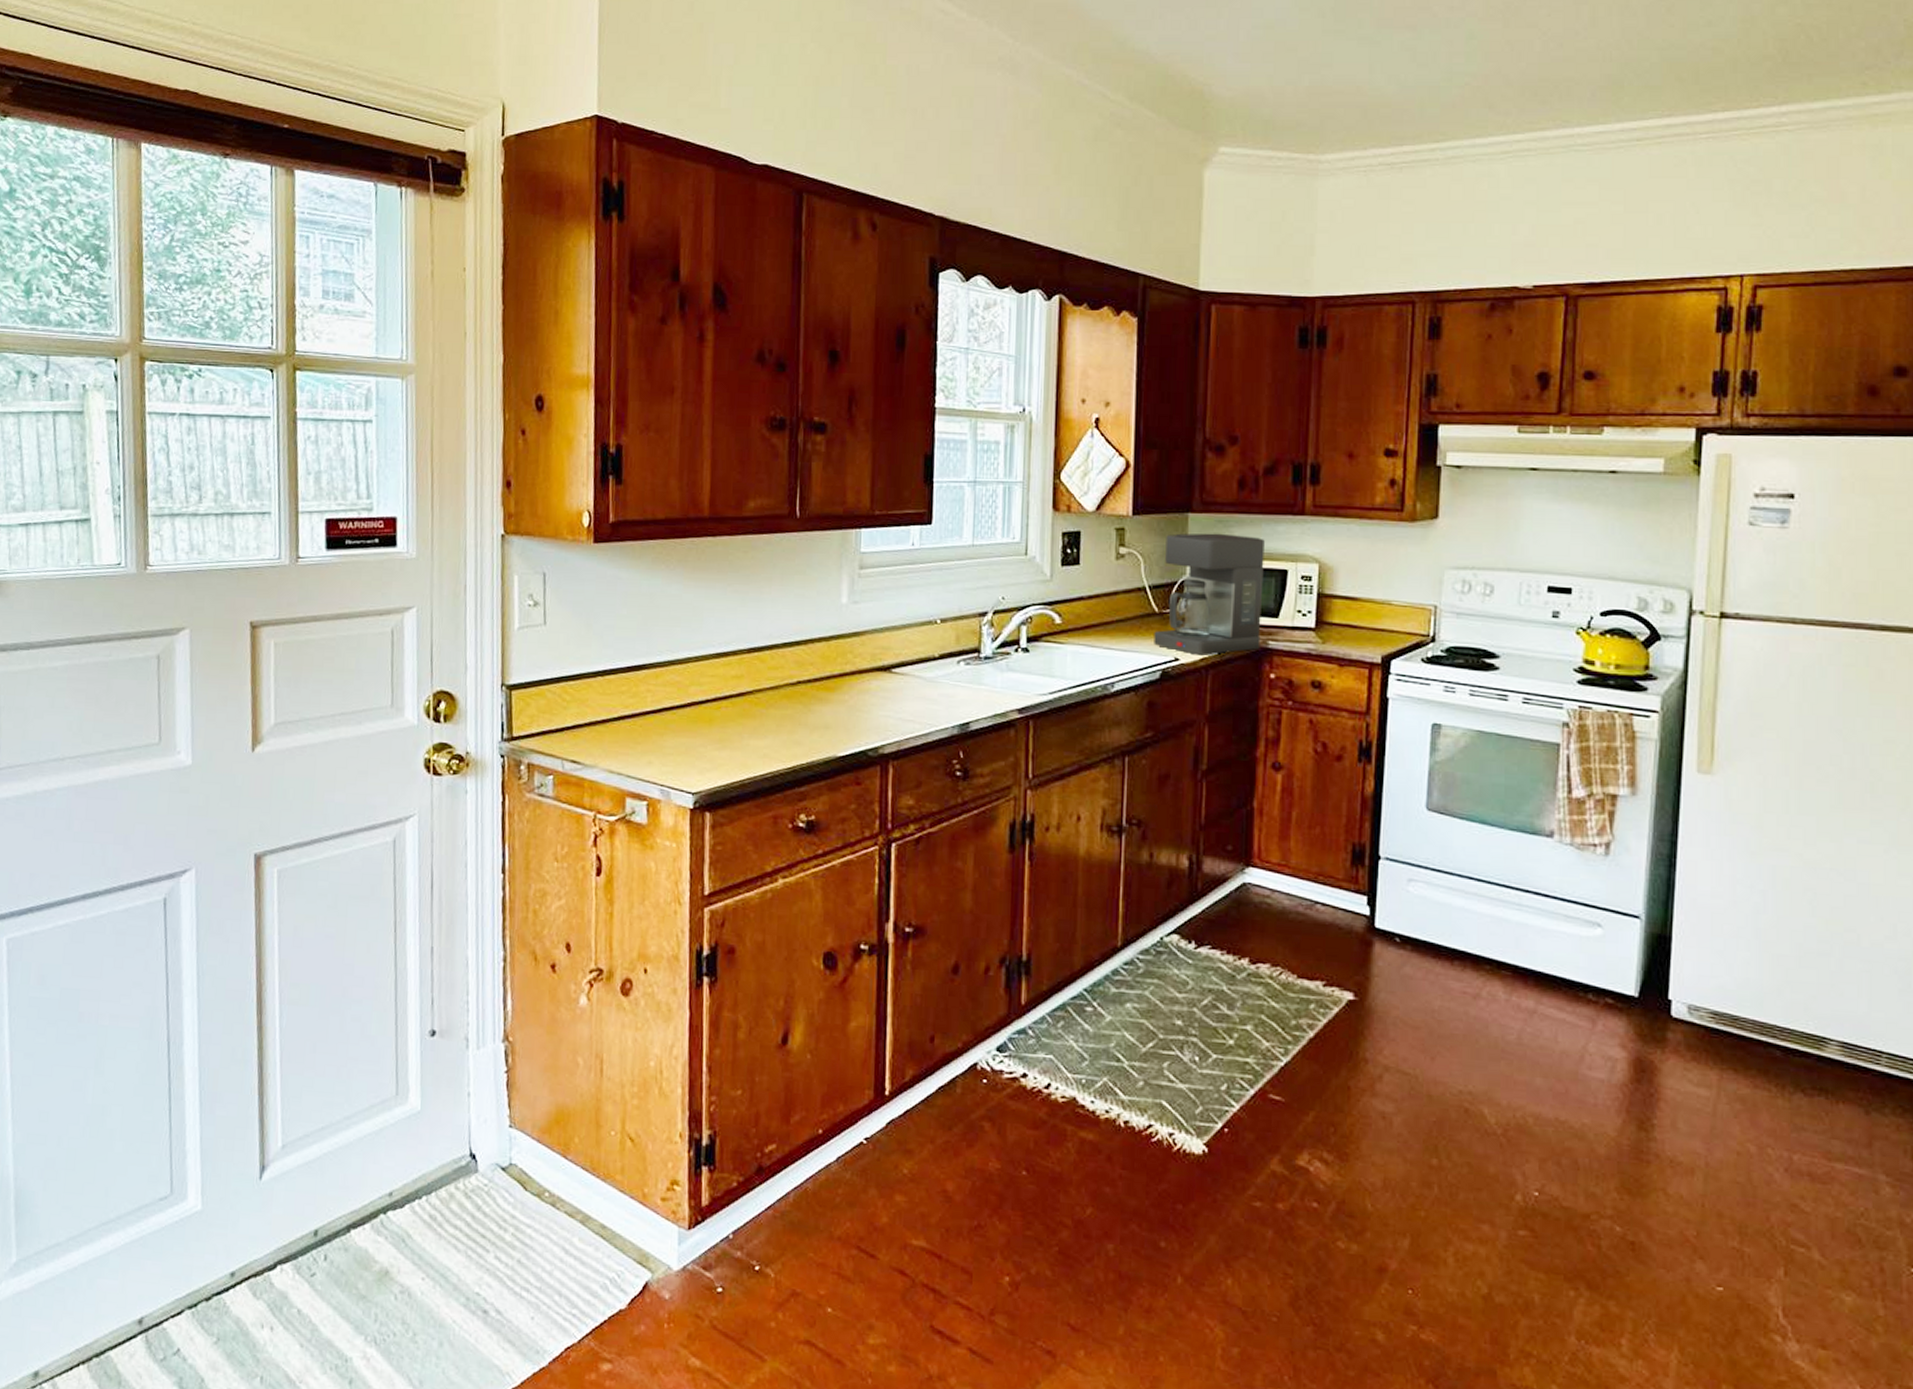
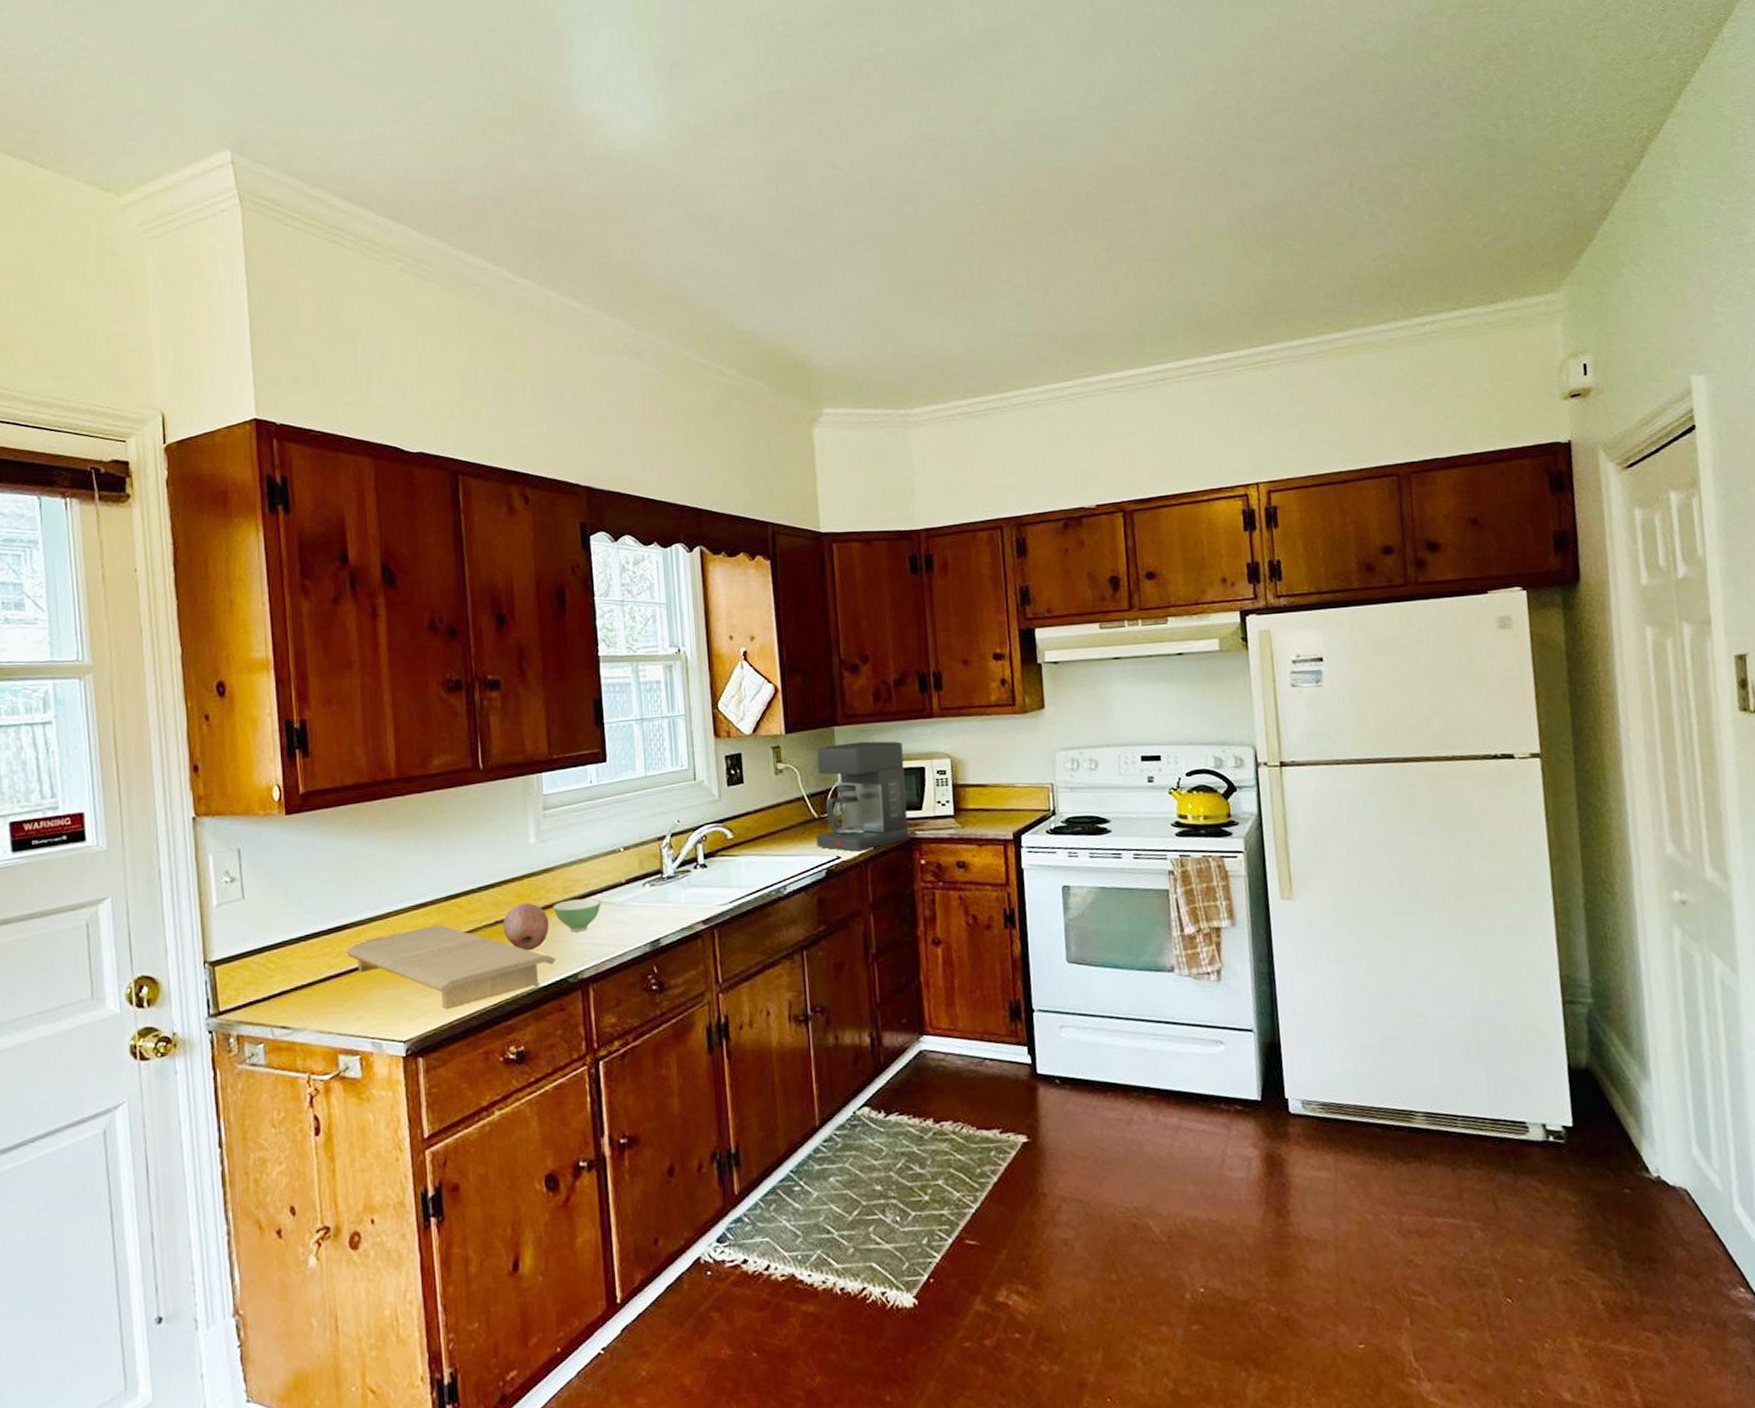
cutting board: none [642,677,857,766] -> present [346,925,556,1009]
fruit: none [804,666,853,717] -> present [503,903,549,951]
bowl: none [859,668,911,704] -> present [553,898,601,932]

